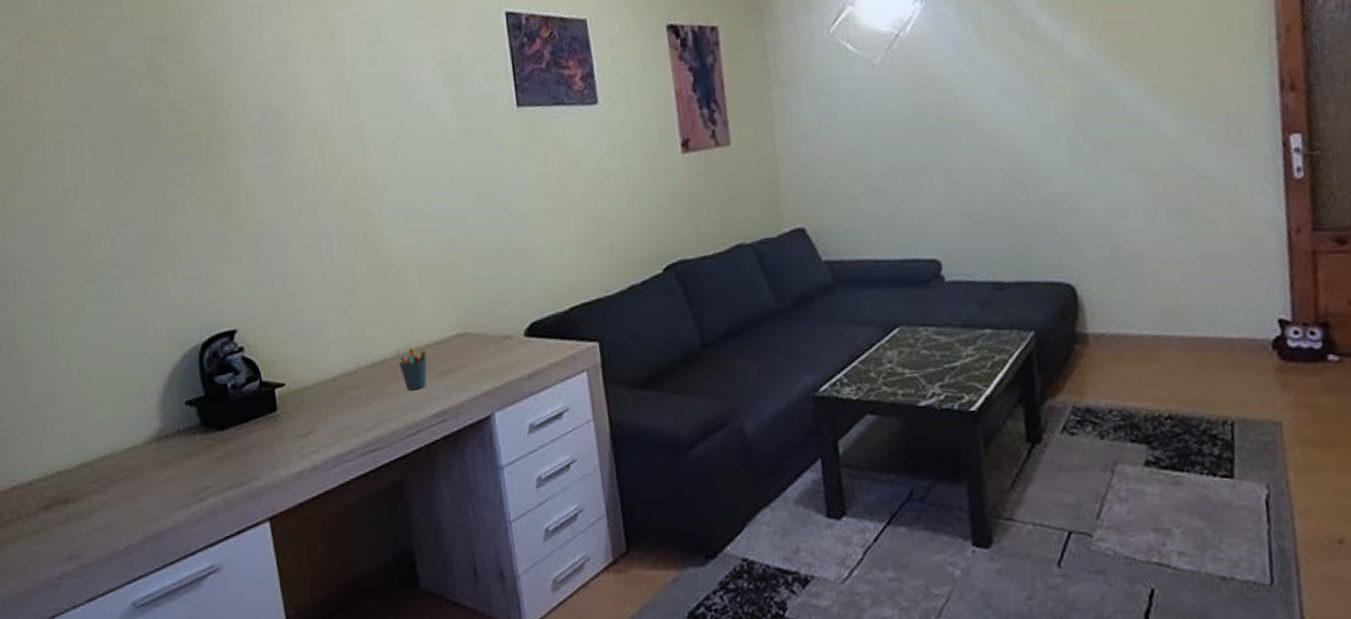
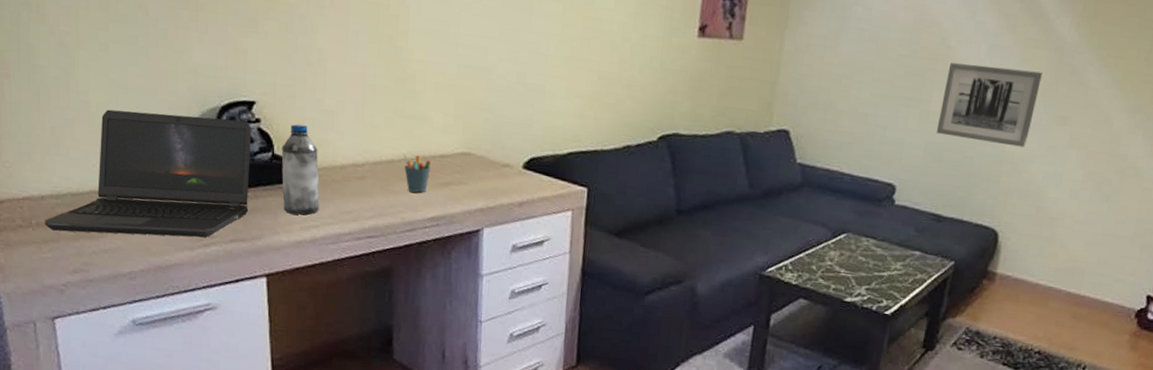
laptop computer: none [34,352,242,518] -> present [45,109,251,238]
water bottle: none [268,342,316,444] -> present [281,124,320,215]
wall art: none [961,100,1075,193] -> present [937,63,1043,148]

